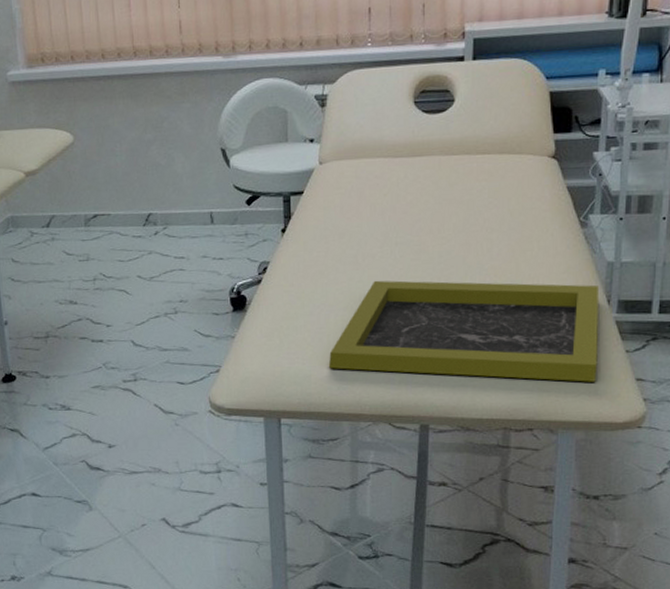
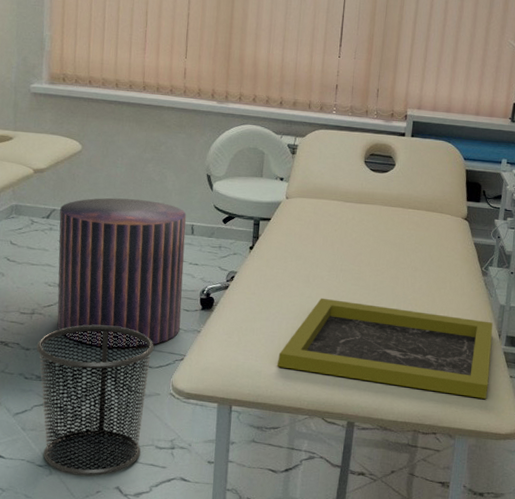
waste bin: none [56,341,184,509] -> present [36,325,154,476]
stool: none [60,190,211,366] -> present [57,197,186,348]

